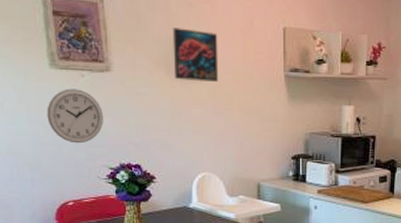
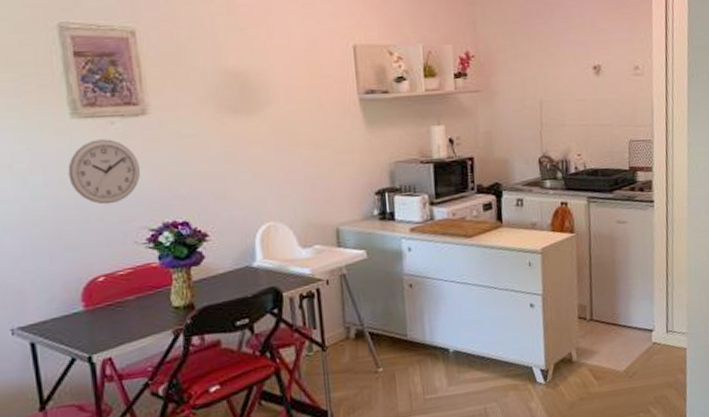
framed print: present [172,28,219,82] -> none [220,57,281,117]

